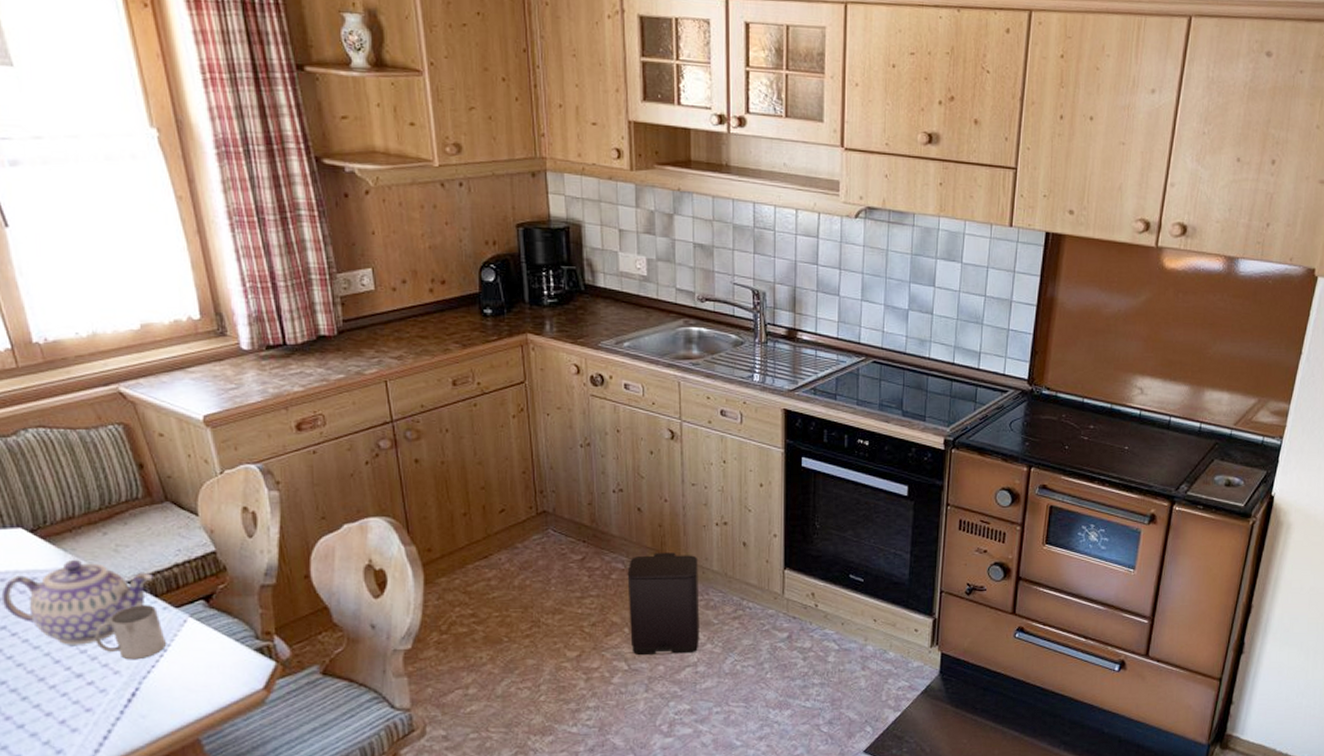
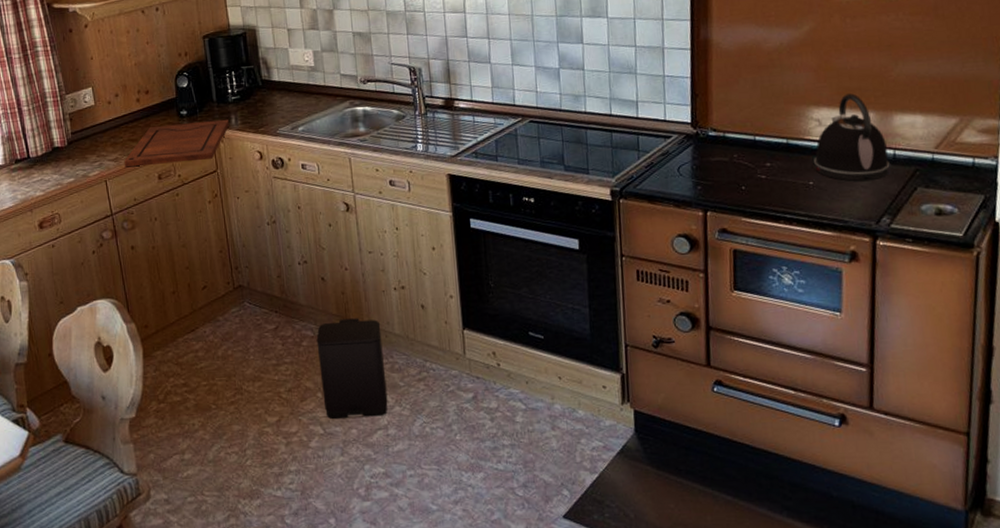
cutting board: none [410,323,544,369] -> present [124,119,230,168]
kettle: none [1131,366,1195,449] -> present [814,93,890,181]

